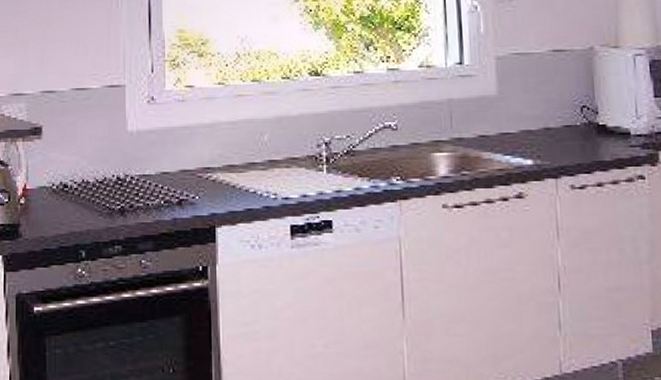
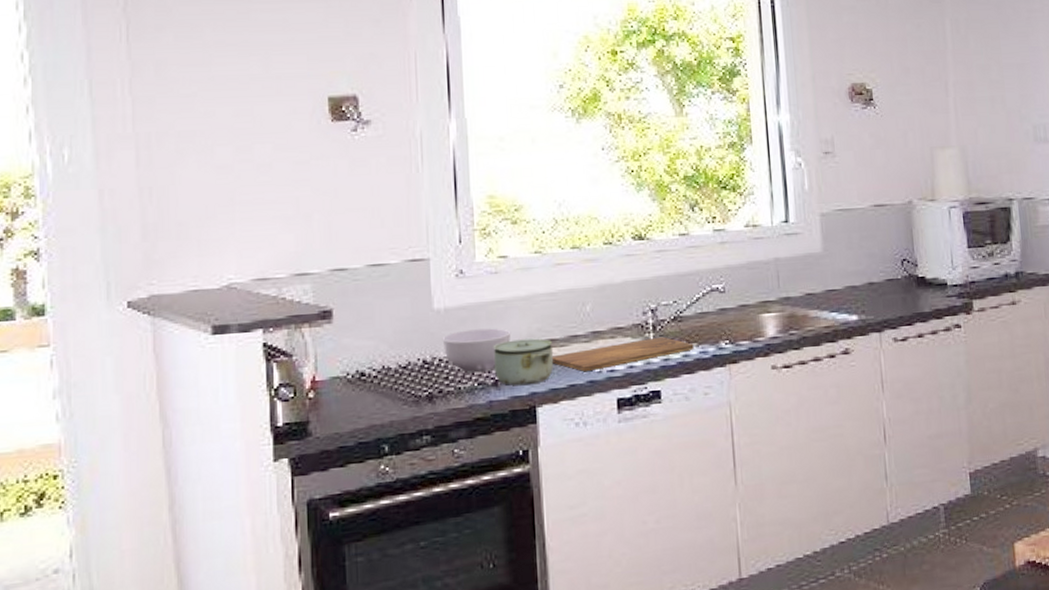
bowl: none [134,151,195,192] -> present [442,328,511,373]
cooking pot: none [178,163,233,206] -> present [493,338,553,386]
cutting board: none [230,169,366,198] -> present [551,336,694,372]

